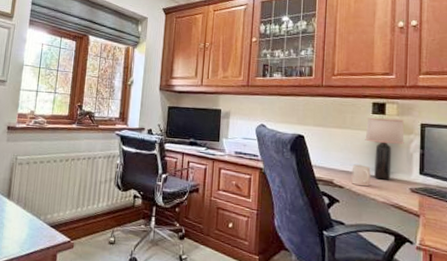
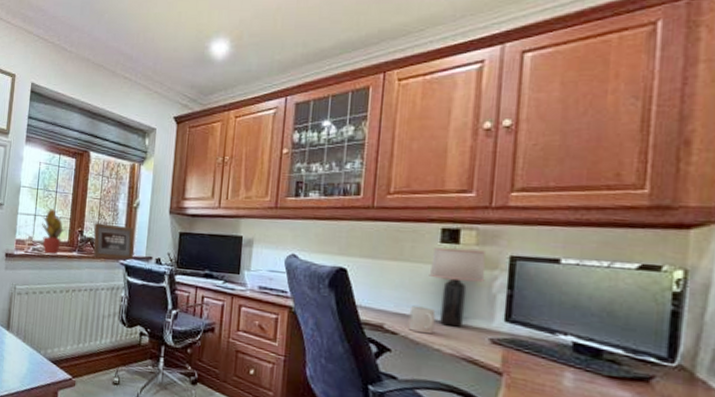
potted plant: none [40,85,67,128] -> present [38,209,66,255]
picture frame: none [91,98,129,131] -> present [93,223,134,260]

